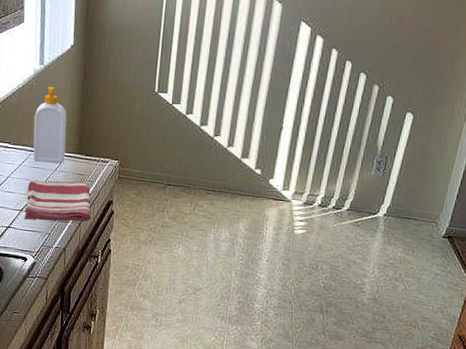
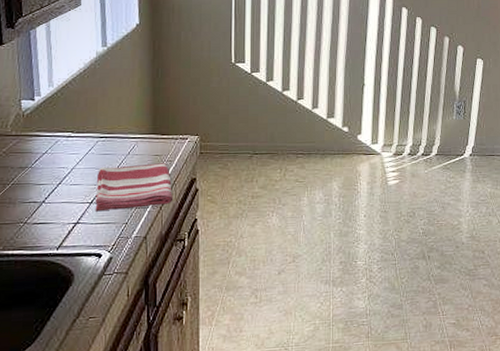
soap bottle: present [33,86,67,164] -> none [99,67,139,148]

